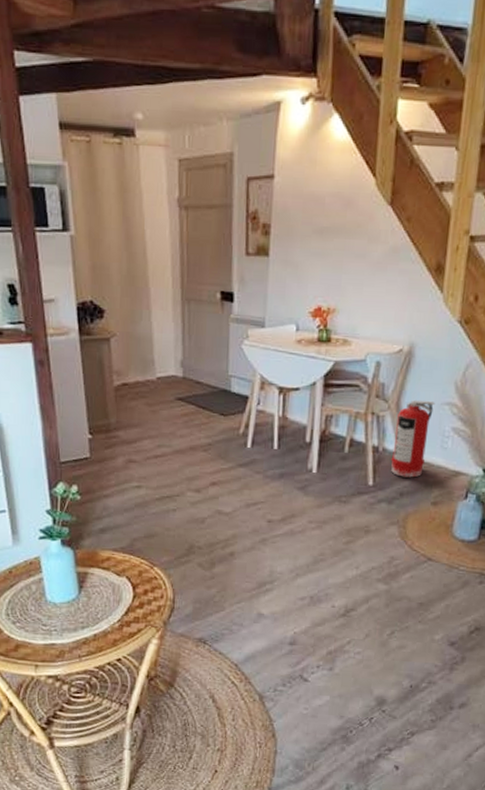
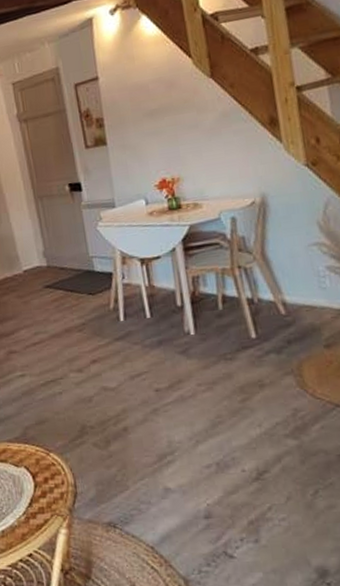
fire extinguisher: present [391,399,435,478] -> none [265,245,306,325]

